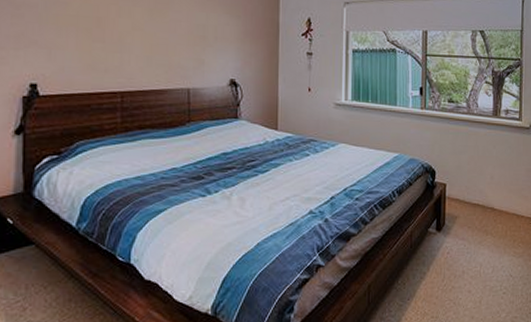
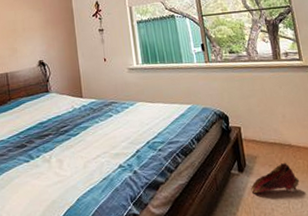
shoe: none [445,226,495,256] -> present [251,163,300,194]

